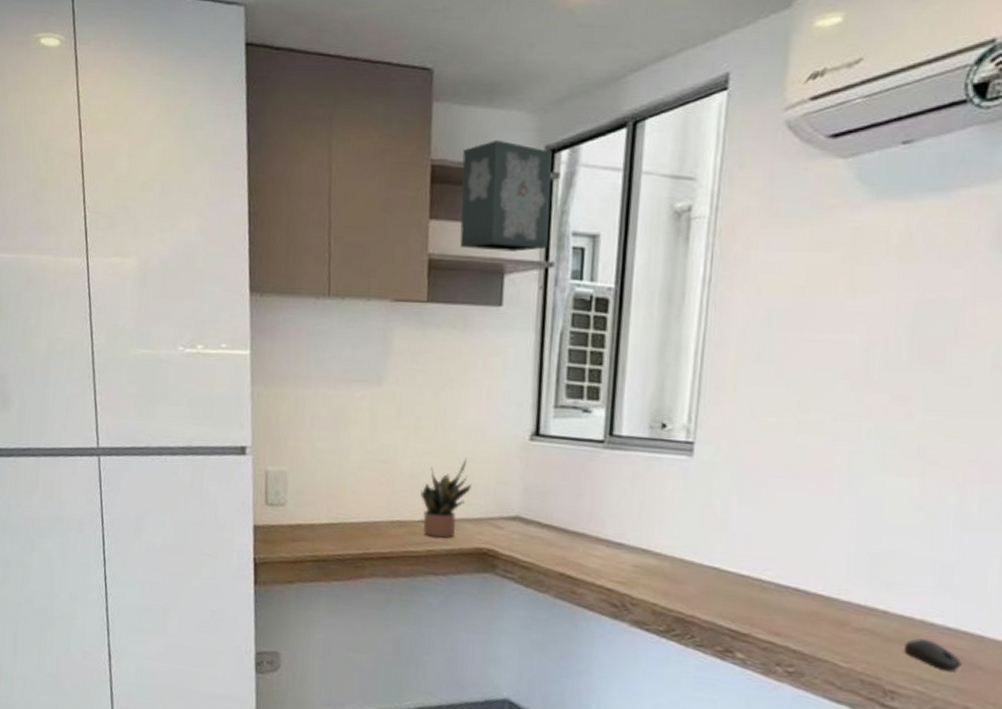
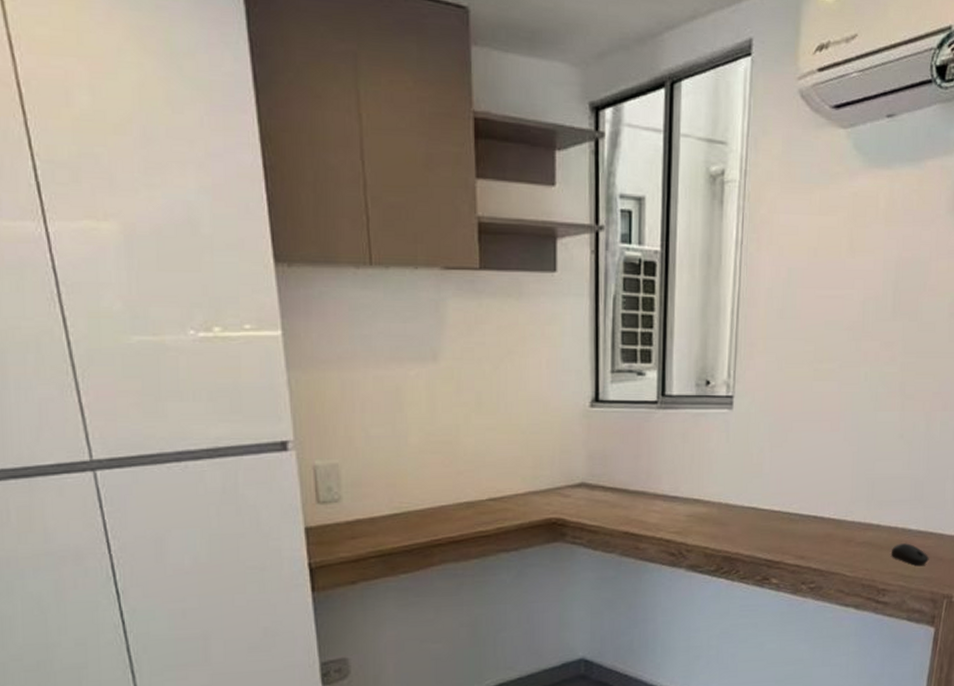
potted plant: present [421,458,471,539] -> none [487,430,537,515]
decorative box: present [459,139,552,252] -> none [507,93,598,215]

